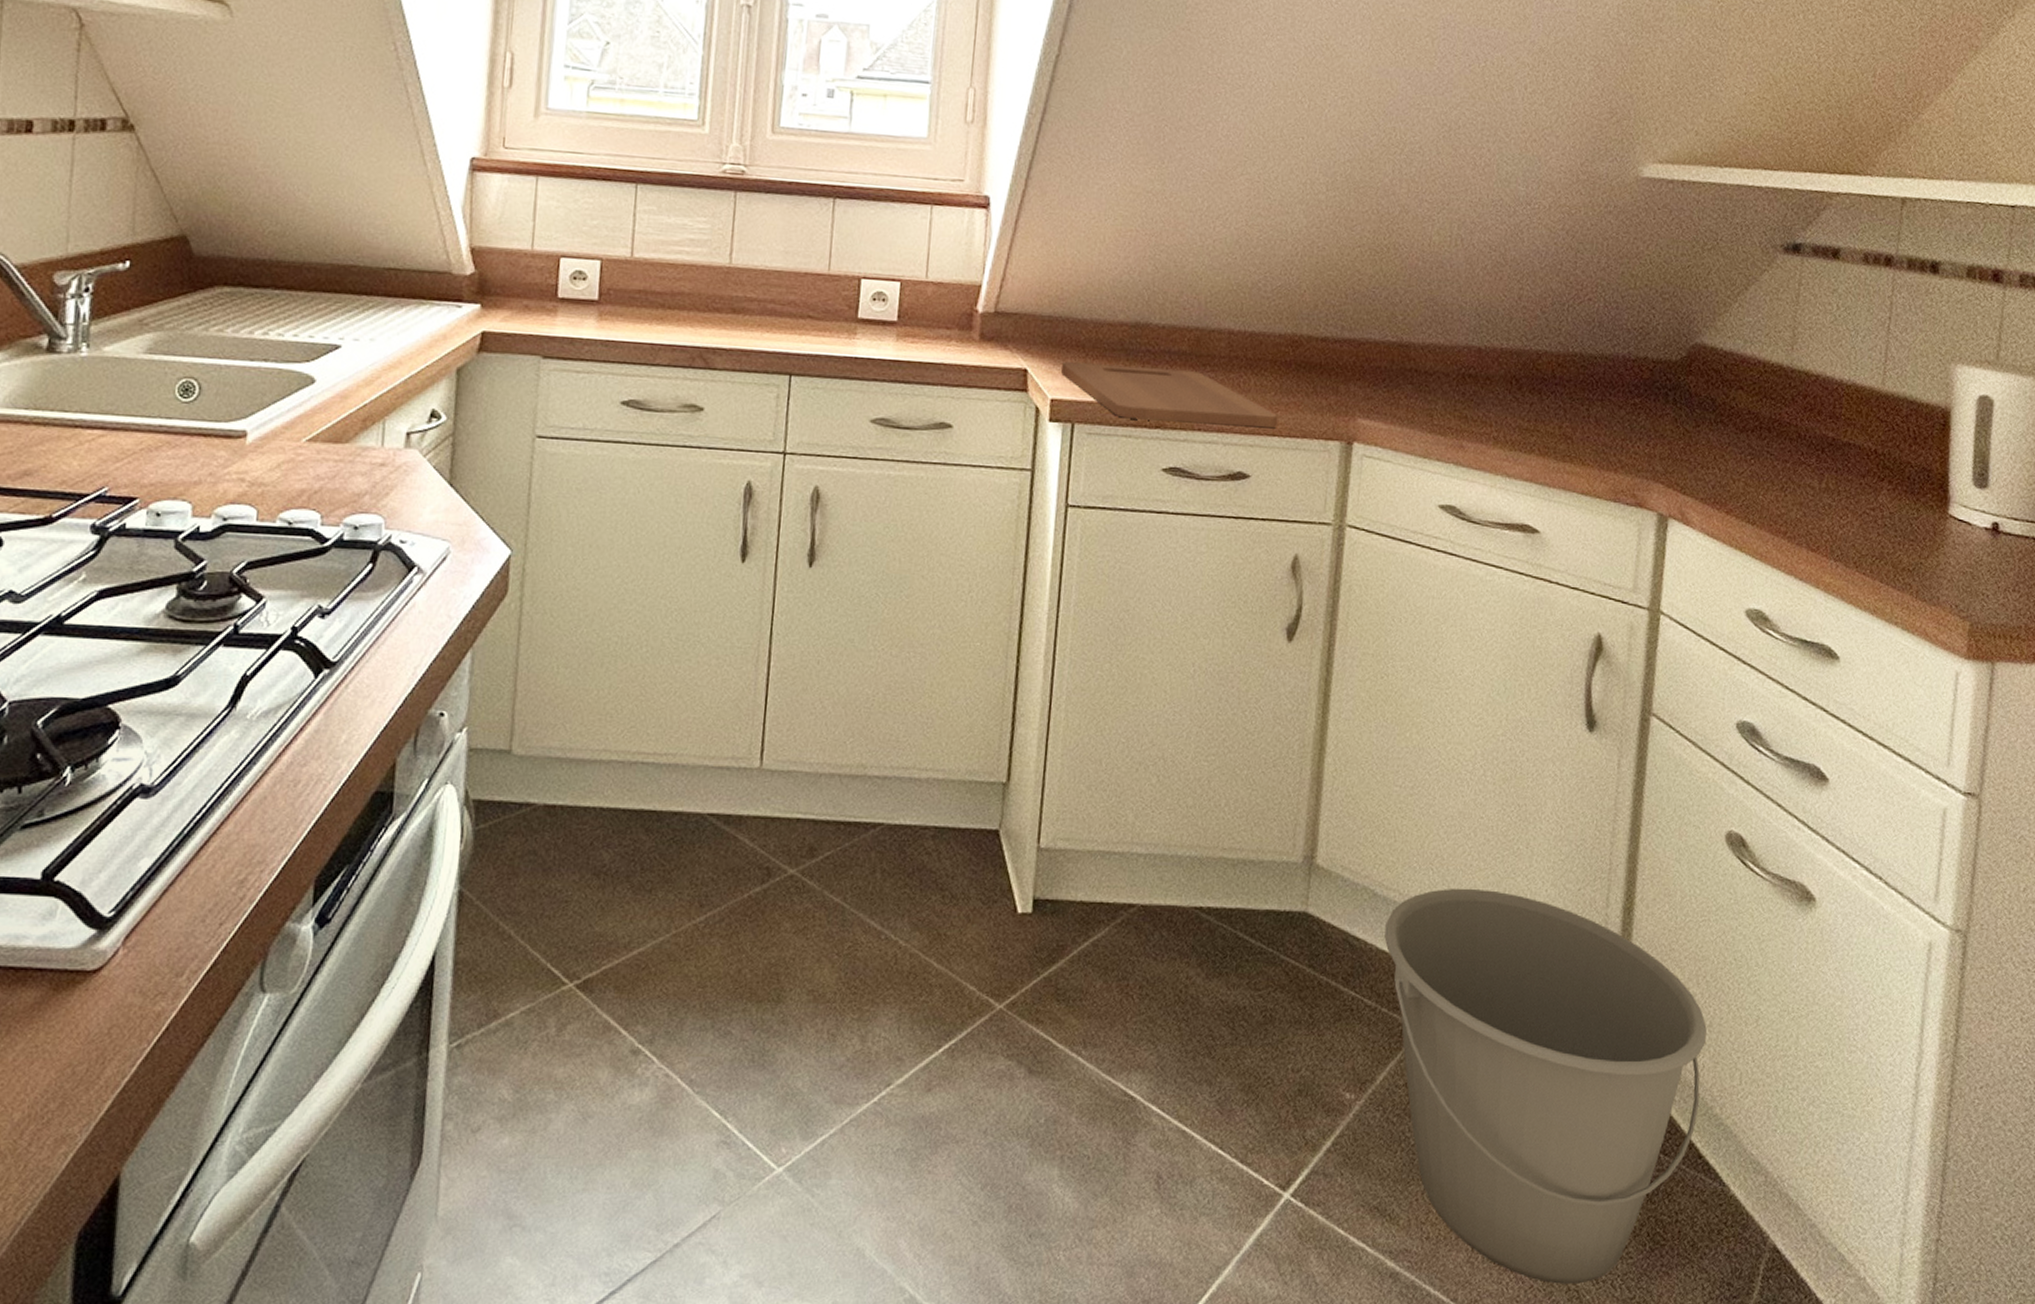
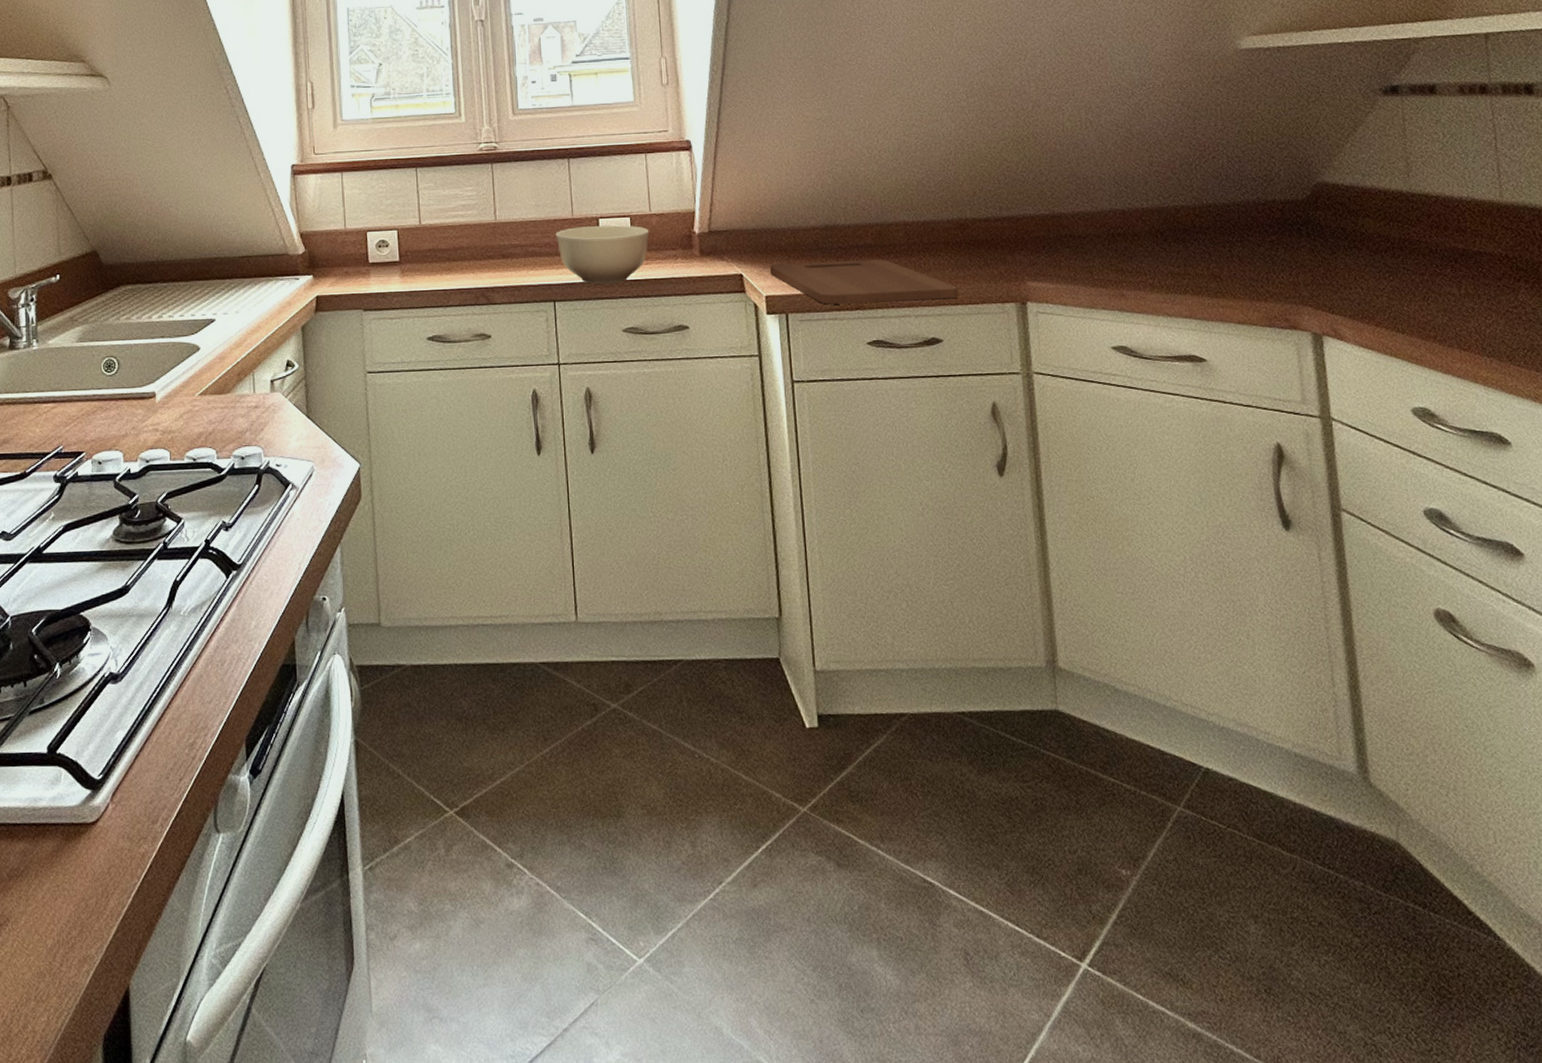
bowl: none [804,285,922,362] -> present [555,225,649,284]
bucket: present [1384,888,1707,1284] -> none [1130,678,1460,1039]

